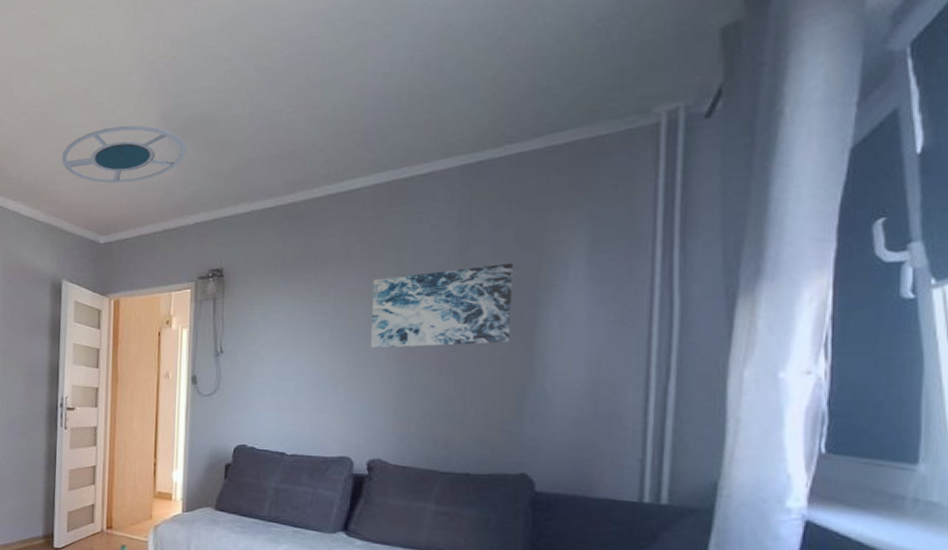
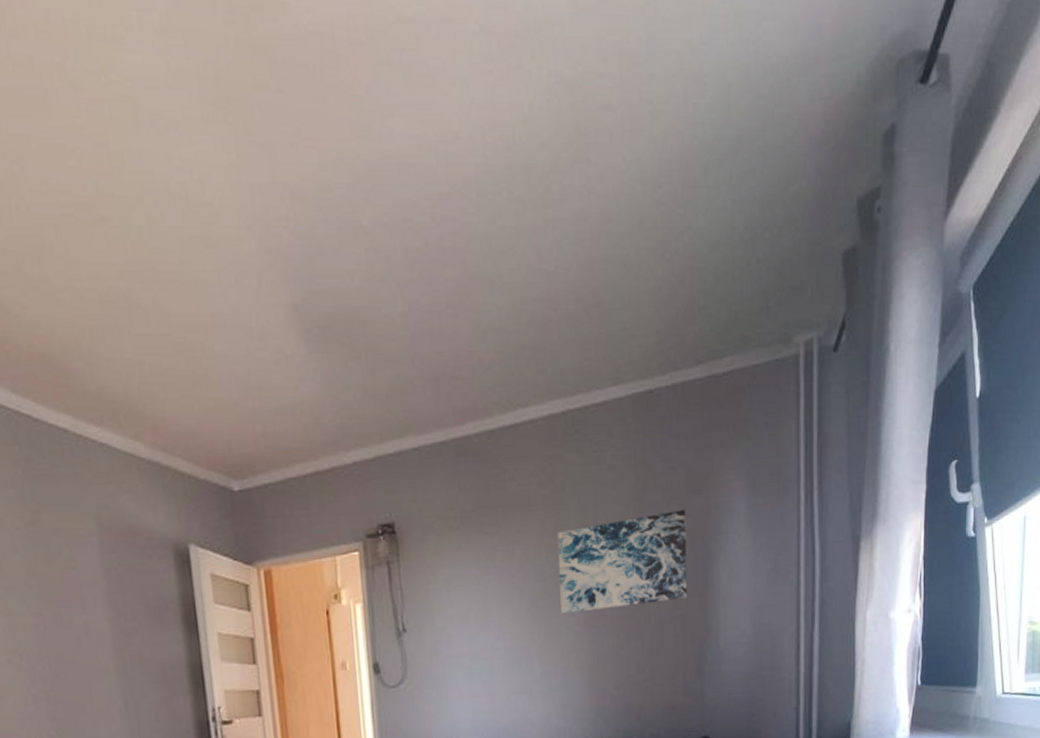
ceiling lamp: present [61,125,186,184] -> none [160,319,331,404]

